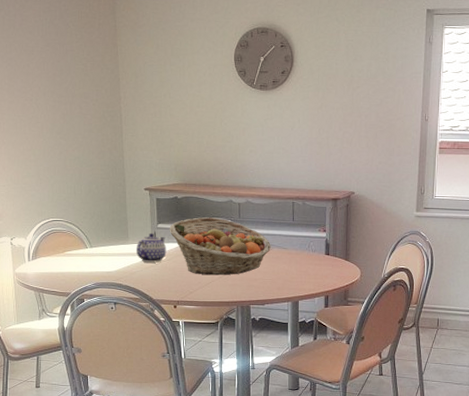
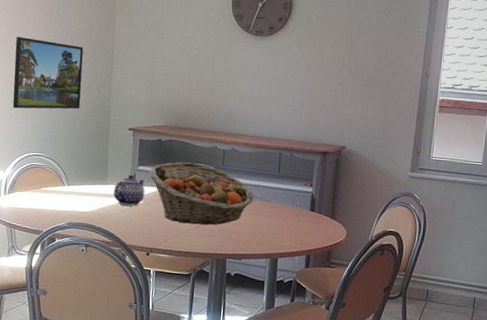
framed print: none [21,104,94,176] -> present [12,37,84,109]

